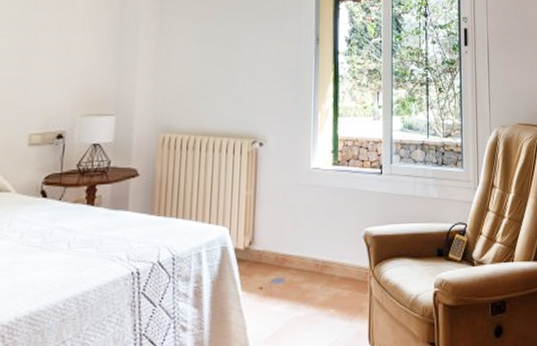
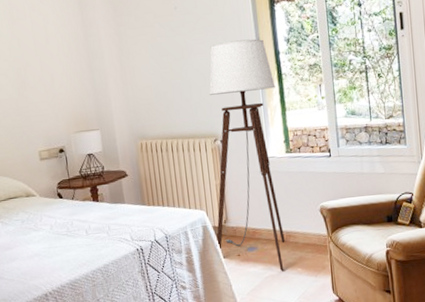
floor lamp: none [235,33,330,313] -> present [209,38,285,272]

